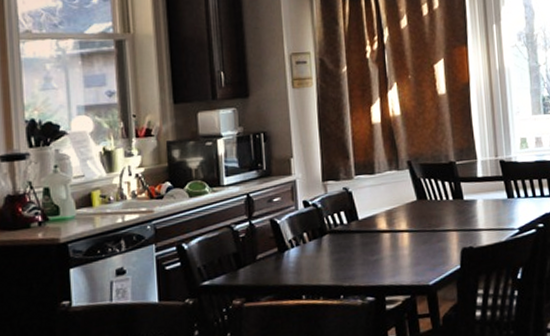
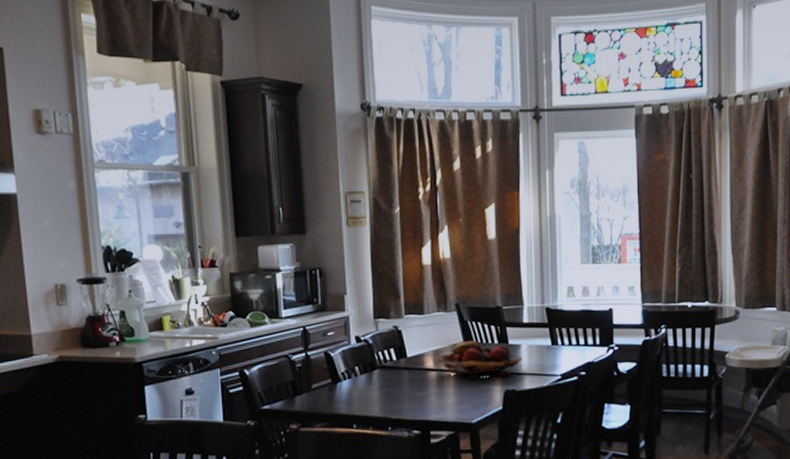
fruit basket: none [389,198,478,237] -> present [436,340,522,378]

